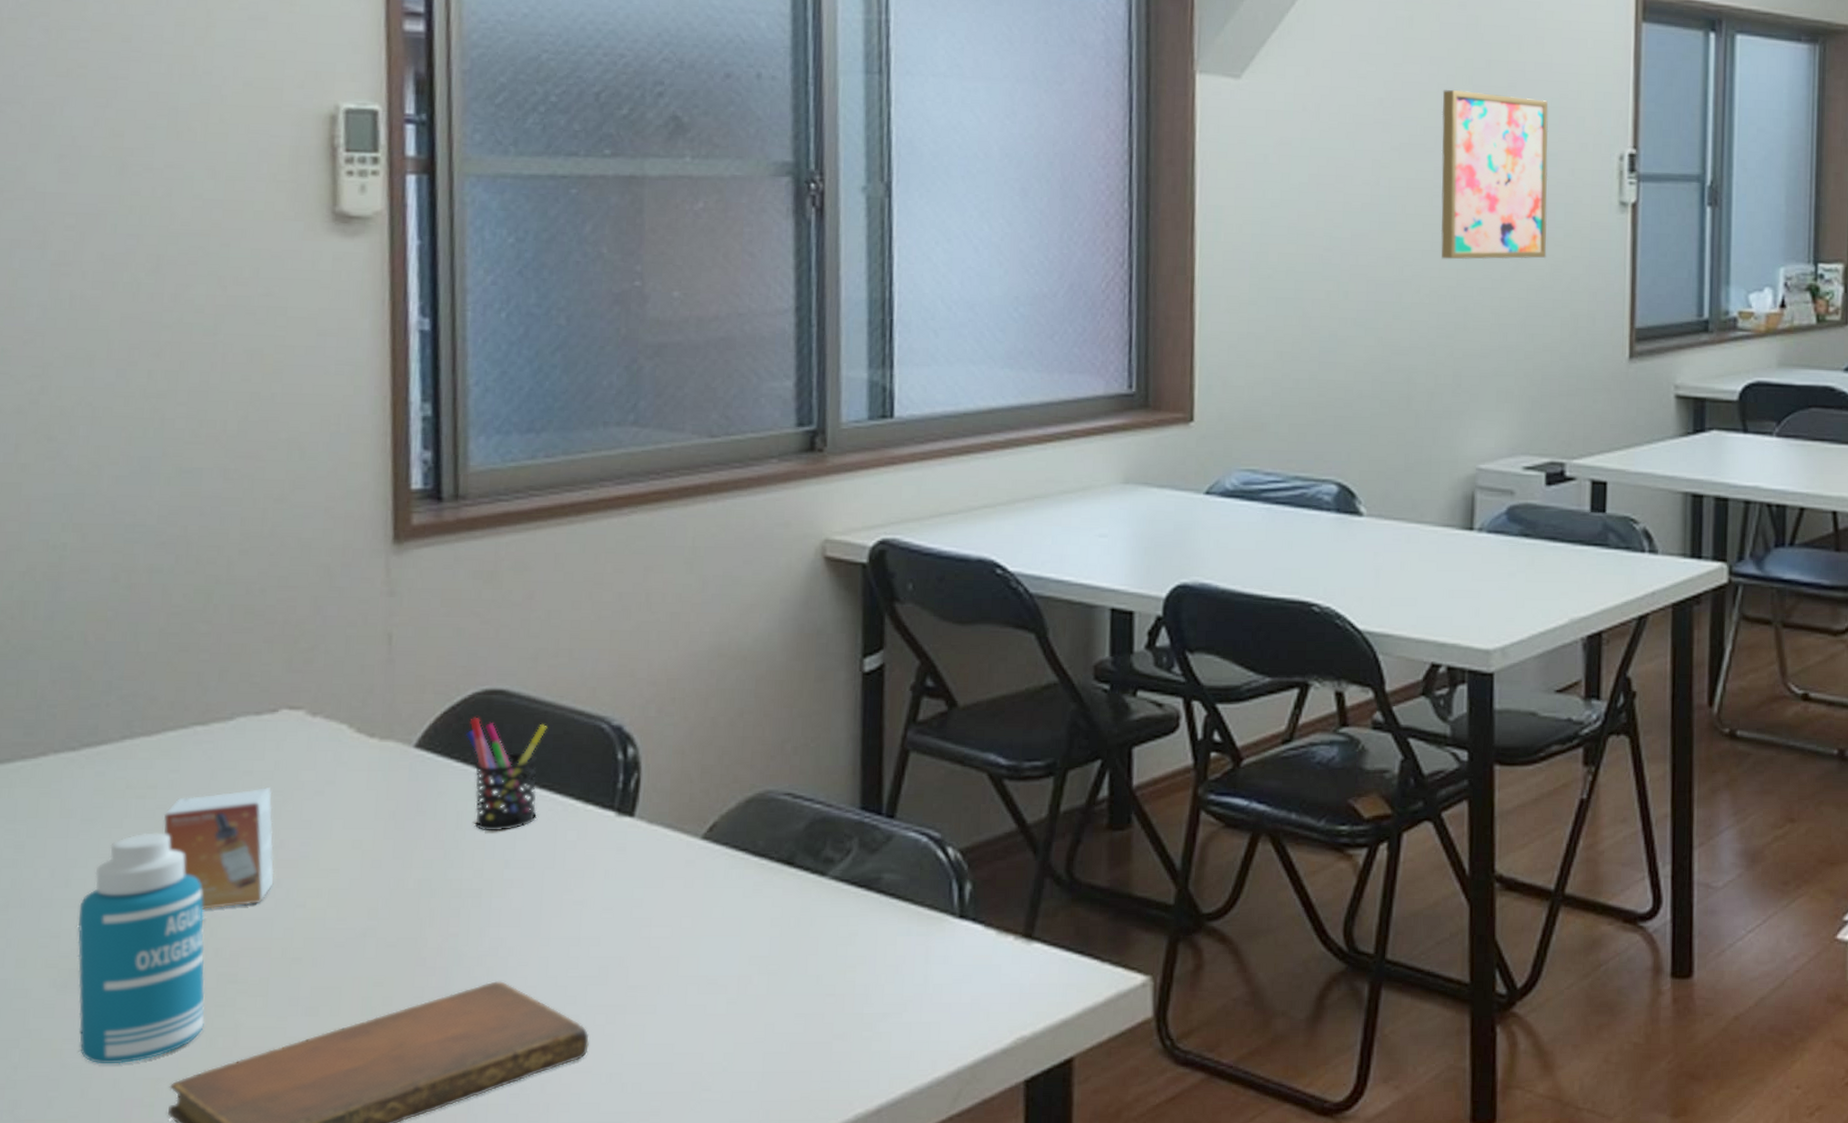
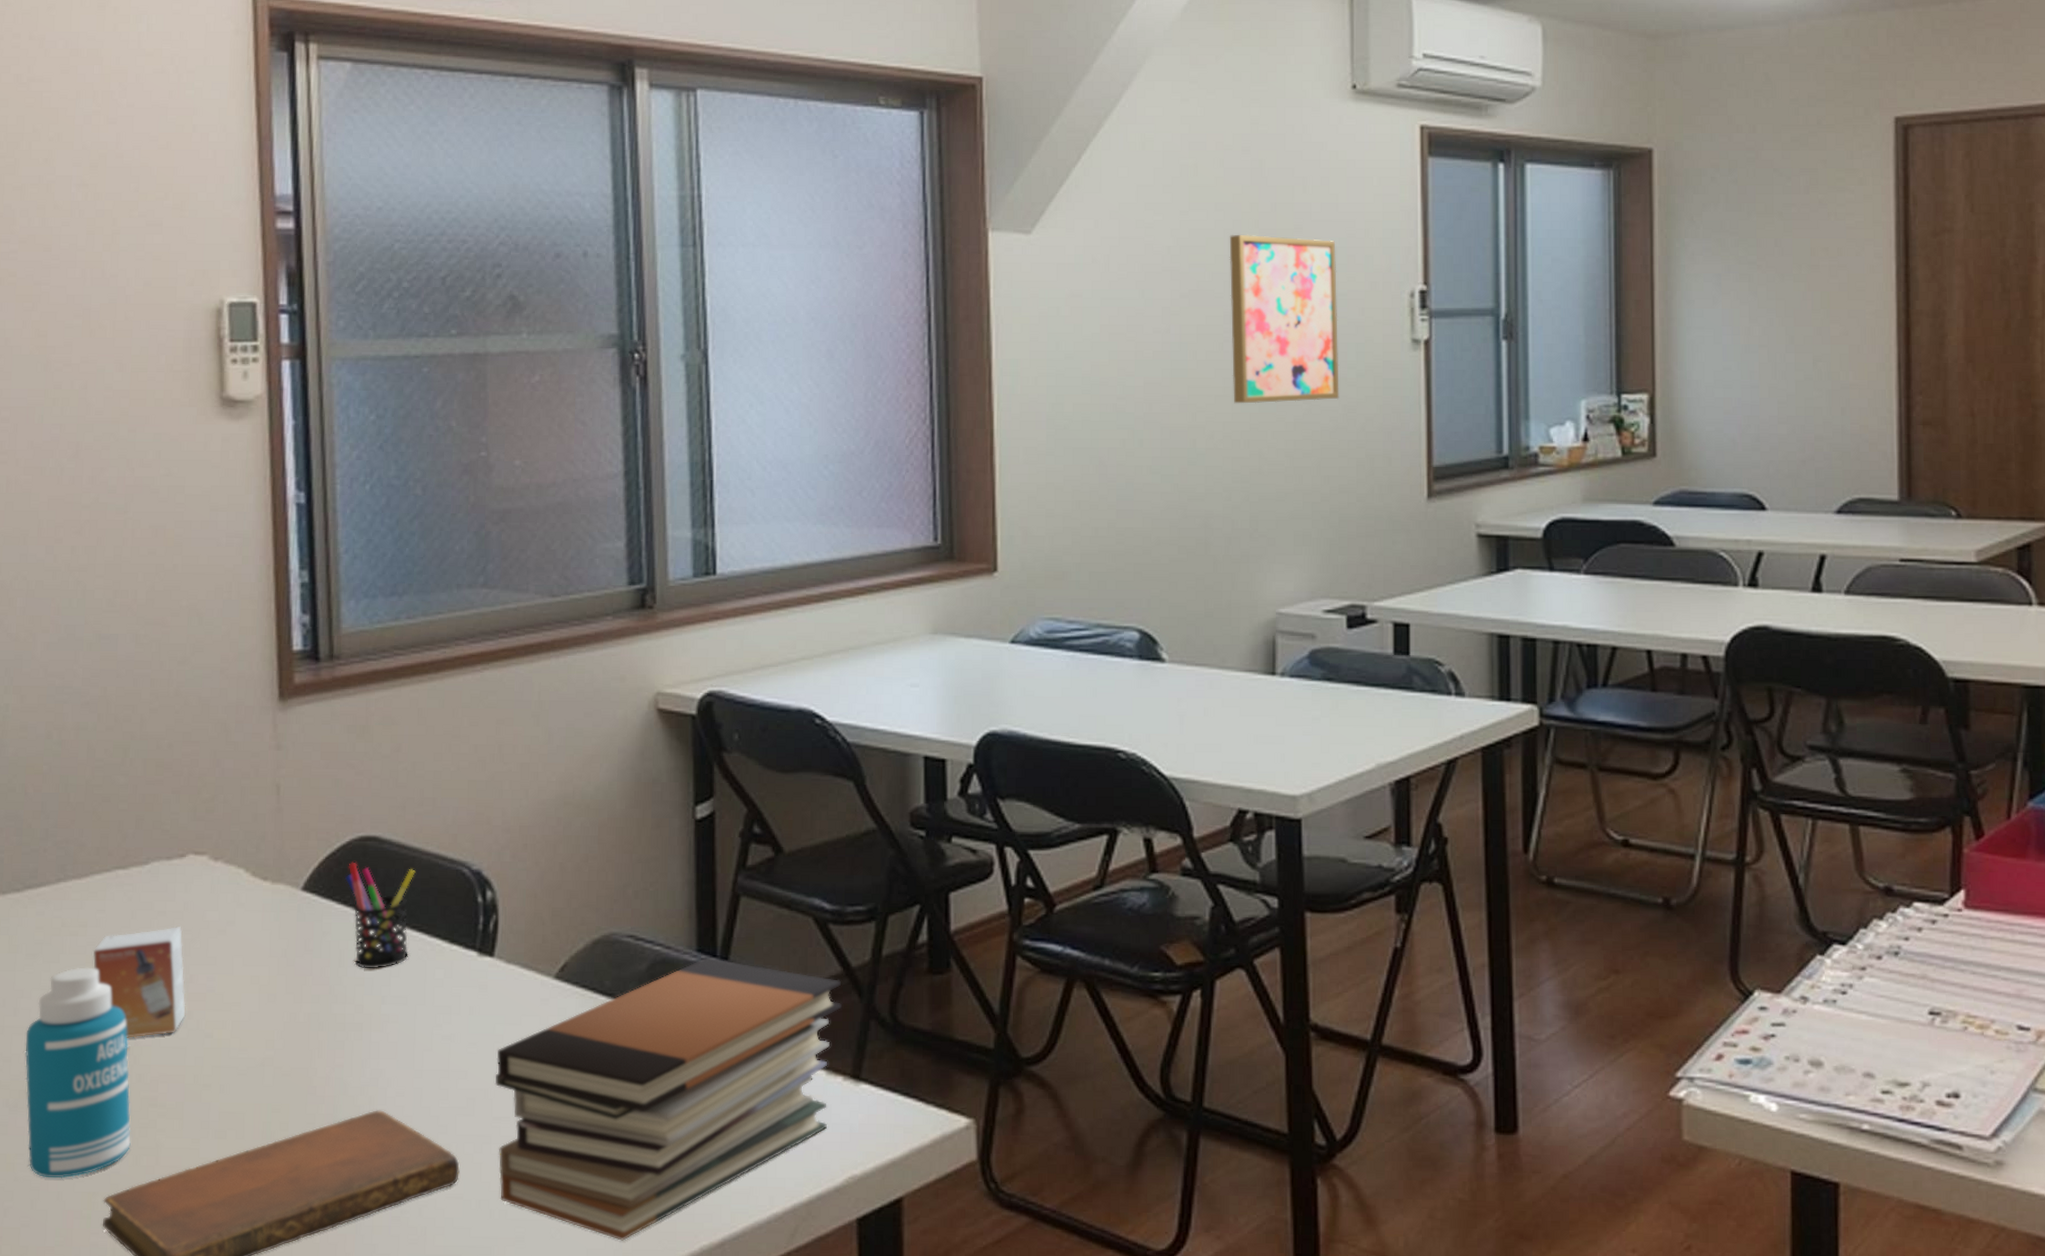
book stack: none [631,815,1015,1111] -> present [494,957,841,1241]

